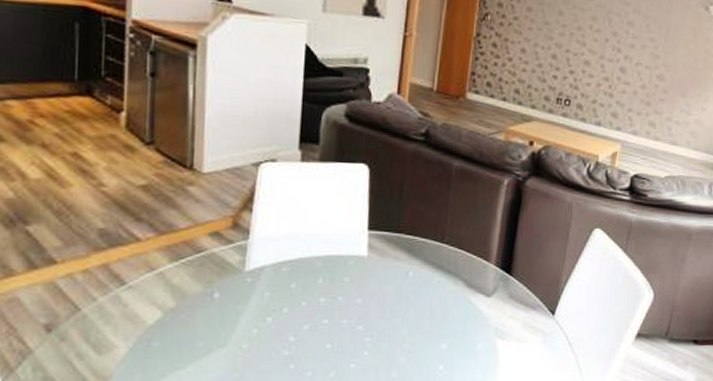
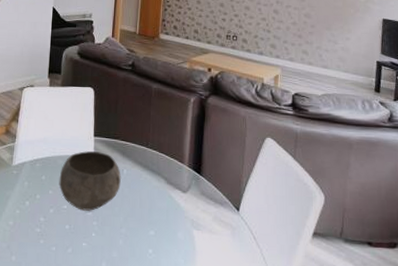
bowl: none [316,249,405,325] -> present [59,151,121,211]

